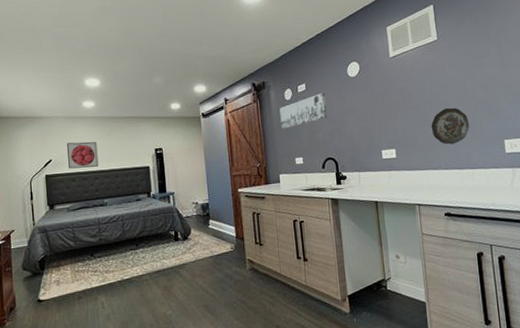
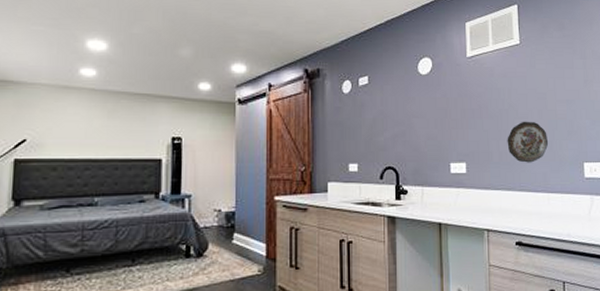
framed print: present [67,141,99,169] -> none [49,119,94,154]
wall art: present [279,93,328,129] -> none [335,89,392,127]

